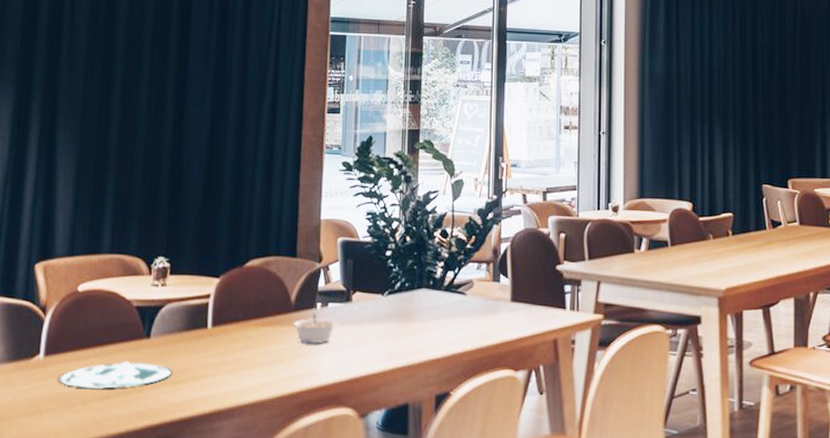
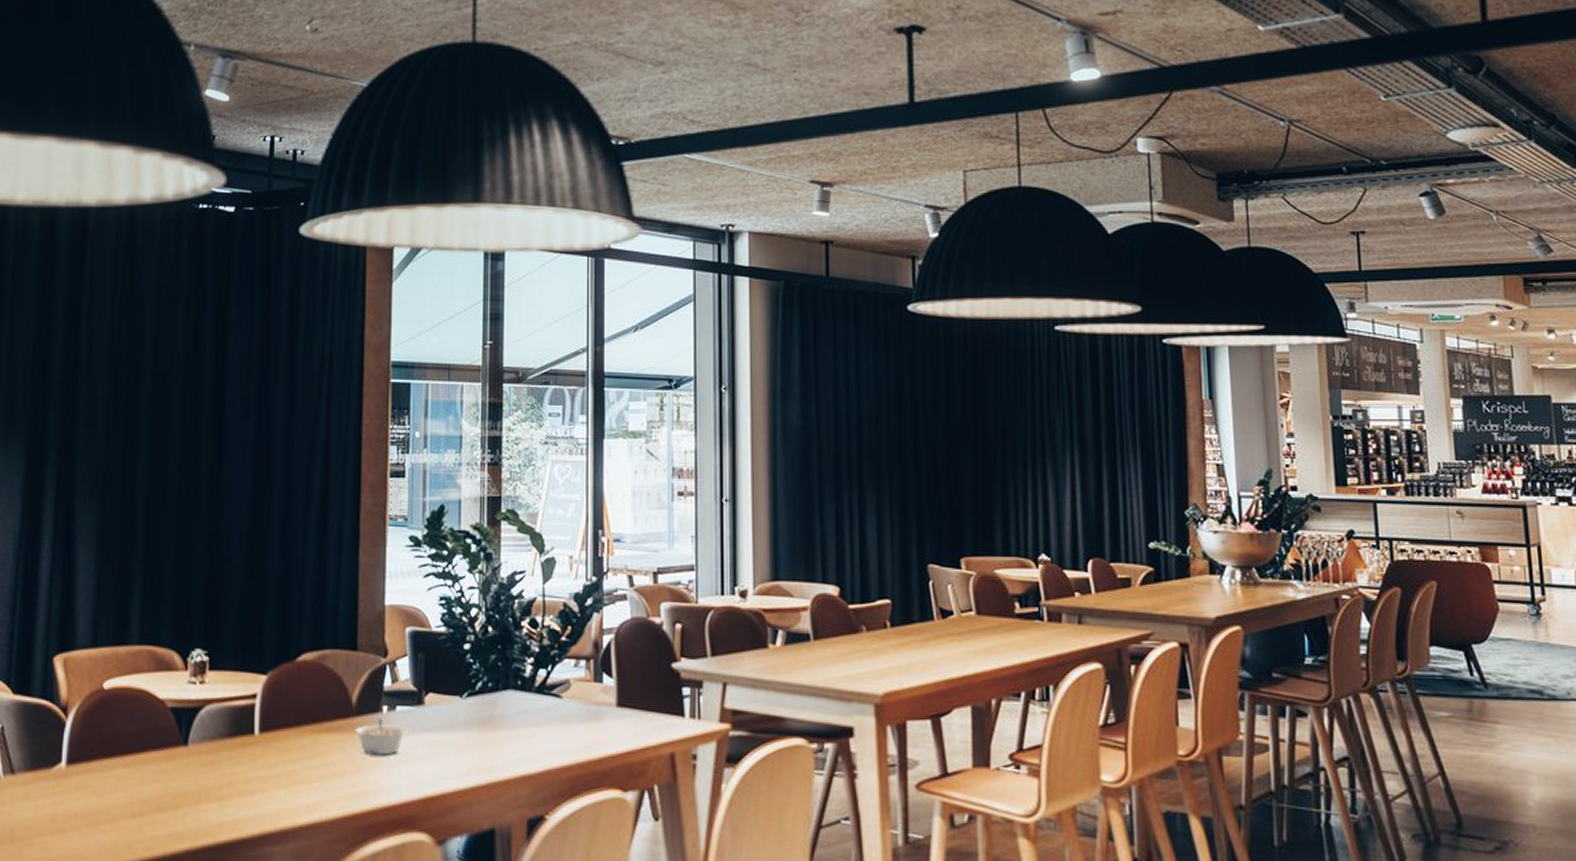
plate: present [58,360,173,389] -> none [83,771,215,805]

